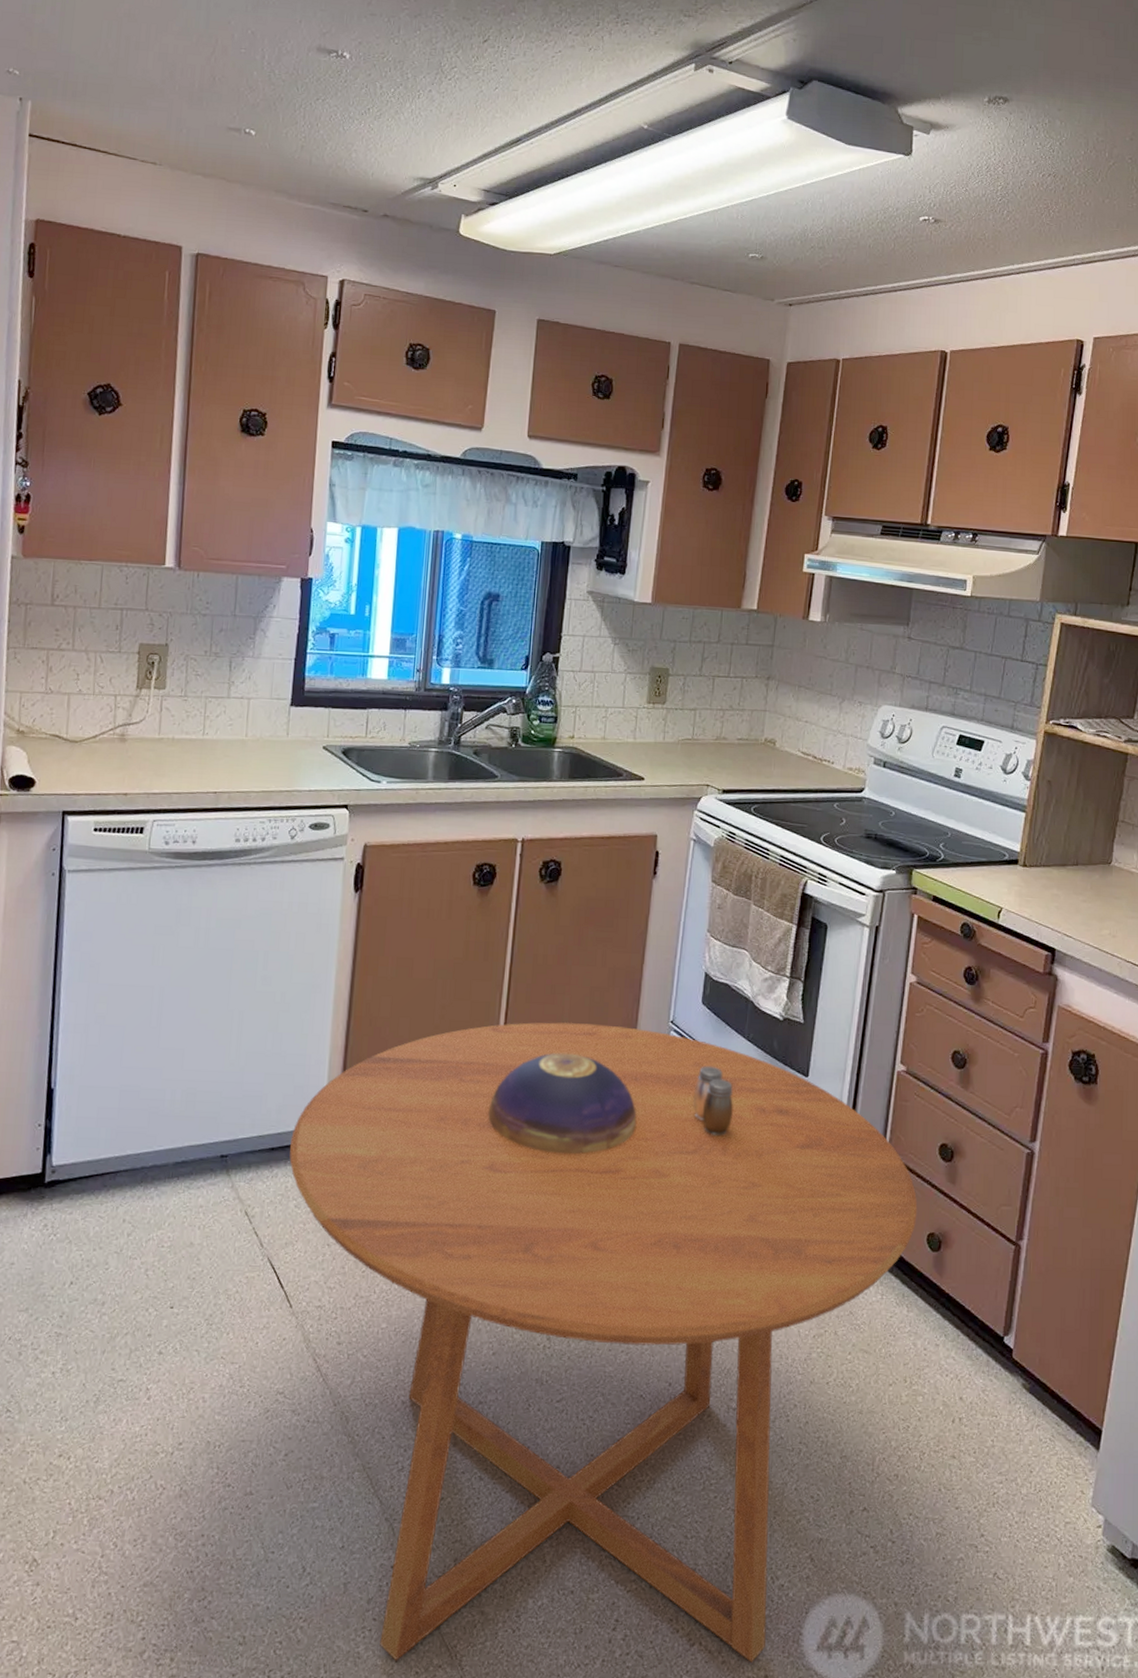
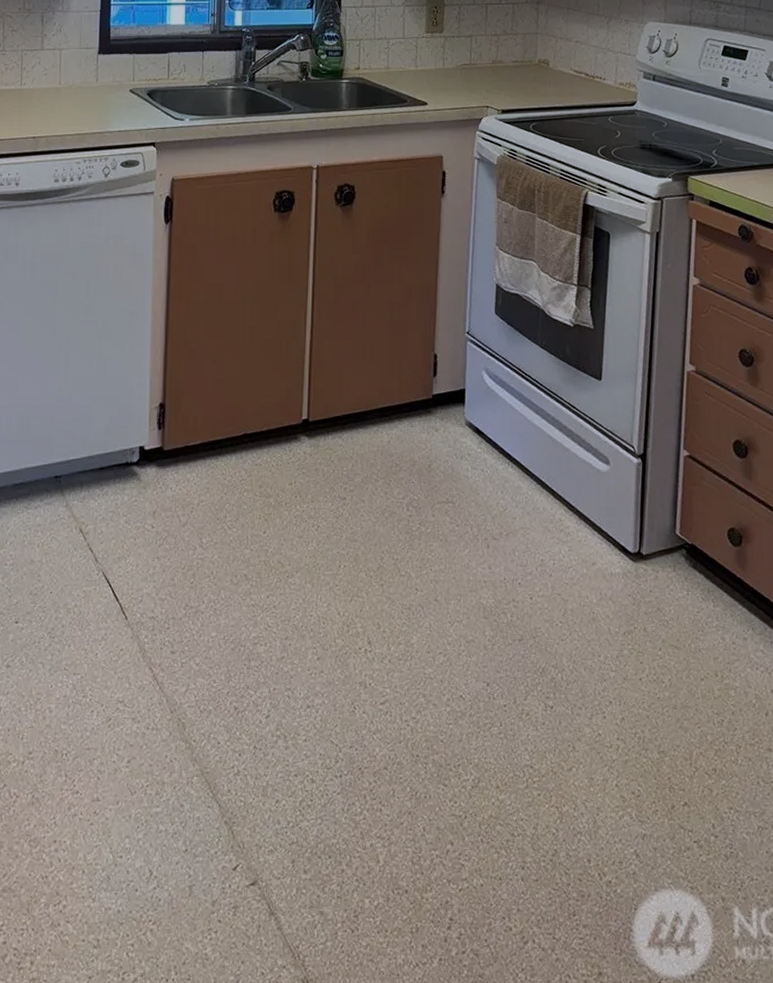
dining table: present [289,1021,918,1662] -> none [118,337,717,962]
decorative bowl: present [488,1053,637,1154] -> none [300,367,440,464]
salt and pepper shaker: present [693,1066,733,1135] -> none [492,373,531,440]

